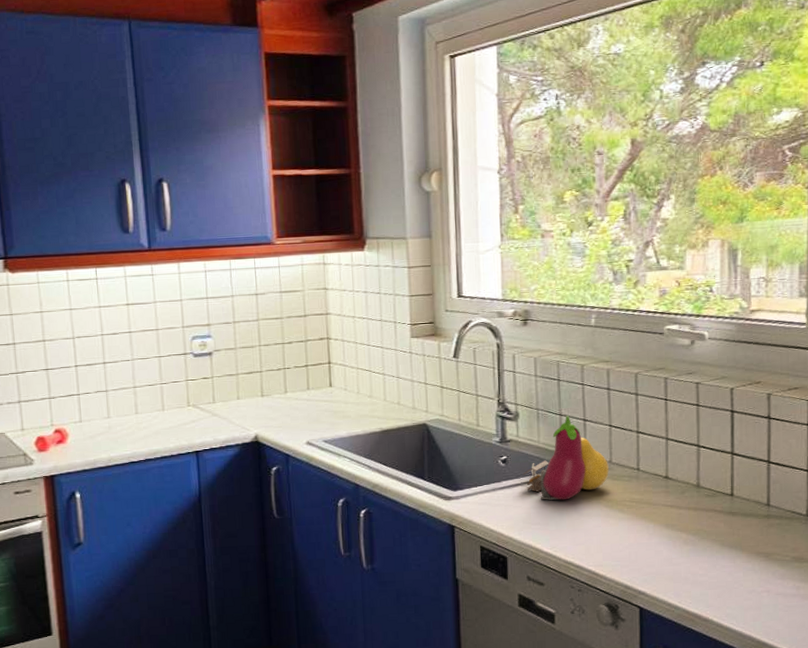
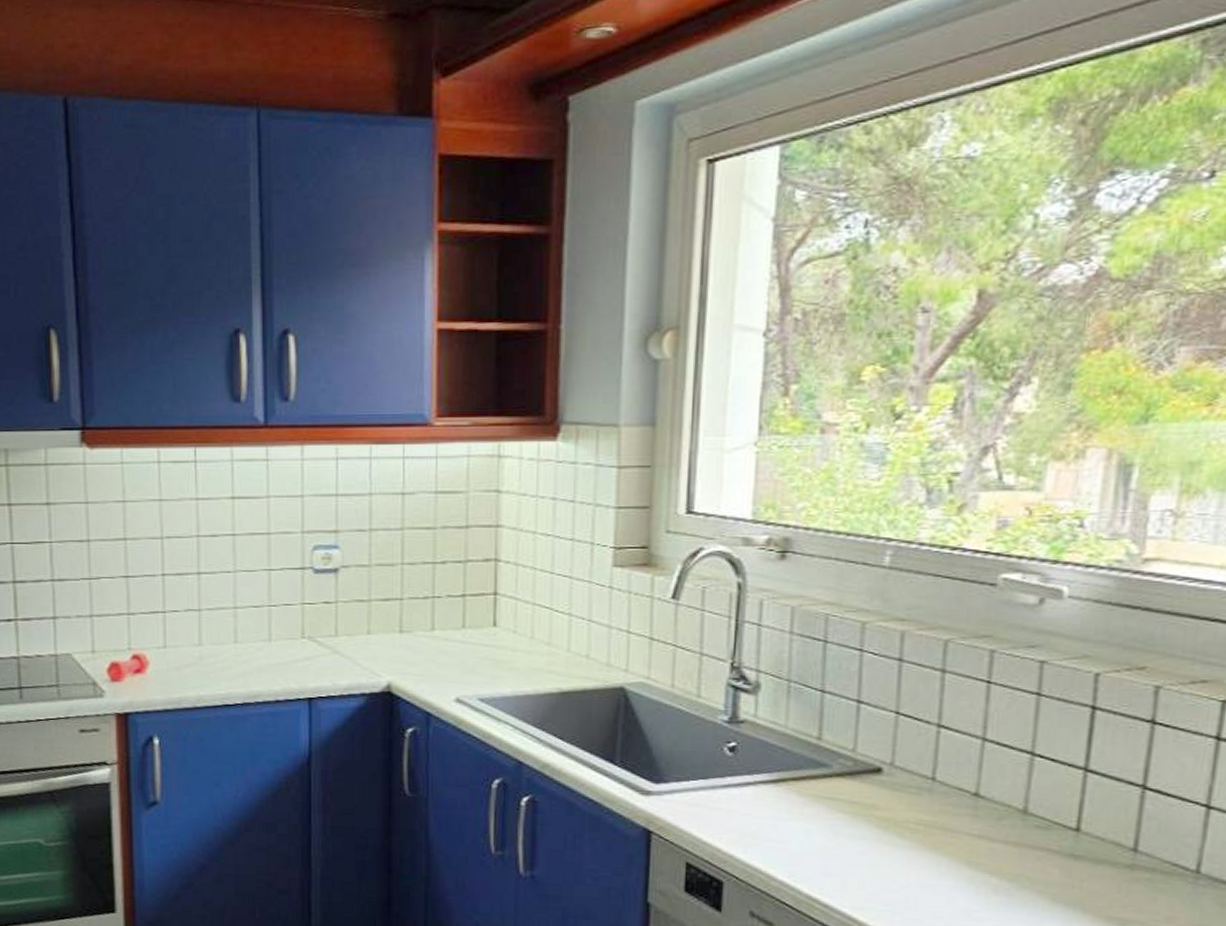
fruit: present [522,416,609,501] -> none [757,693,888,812]

